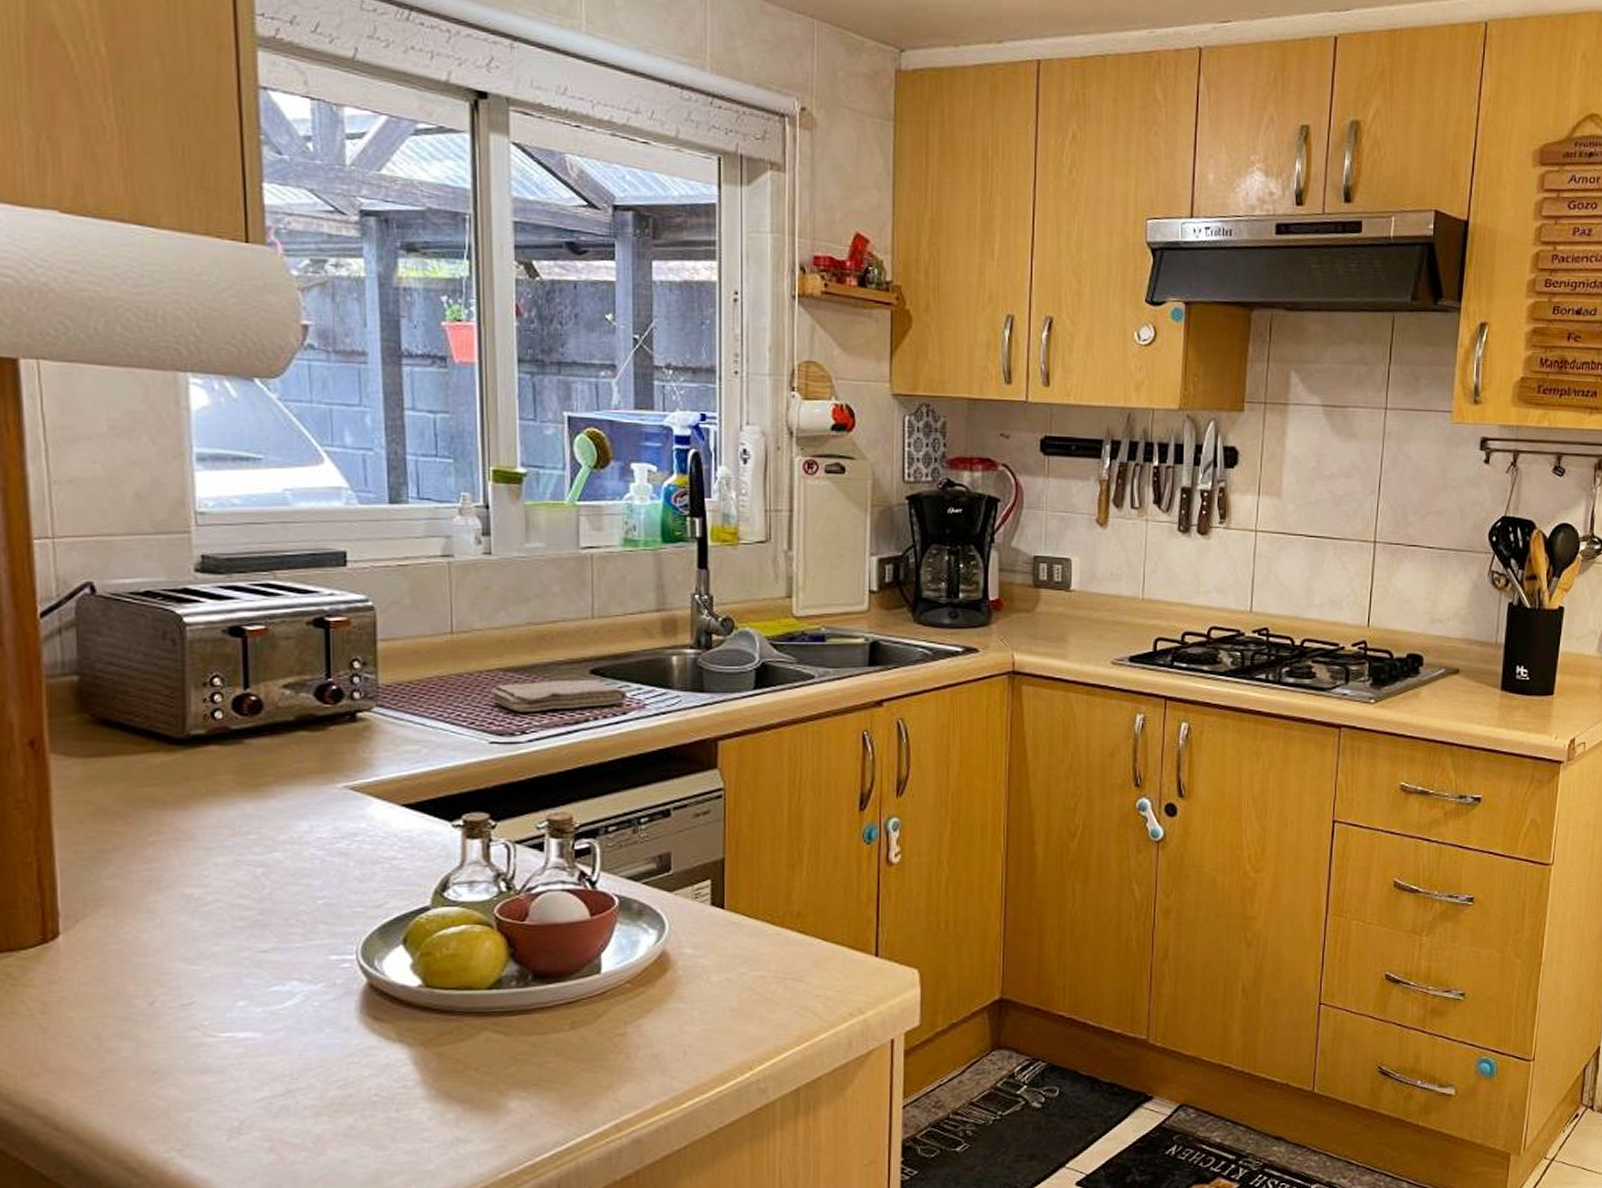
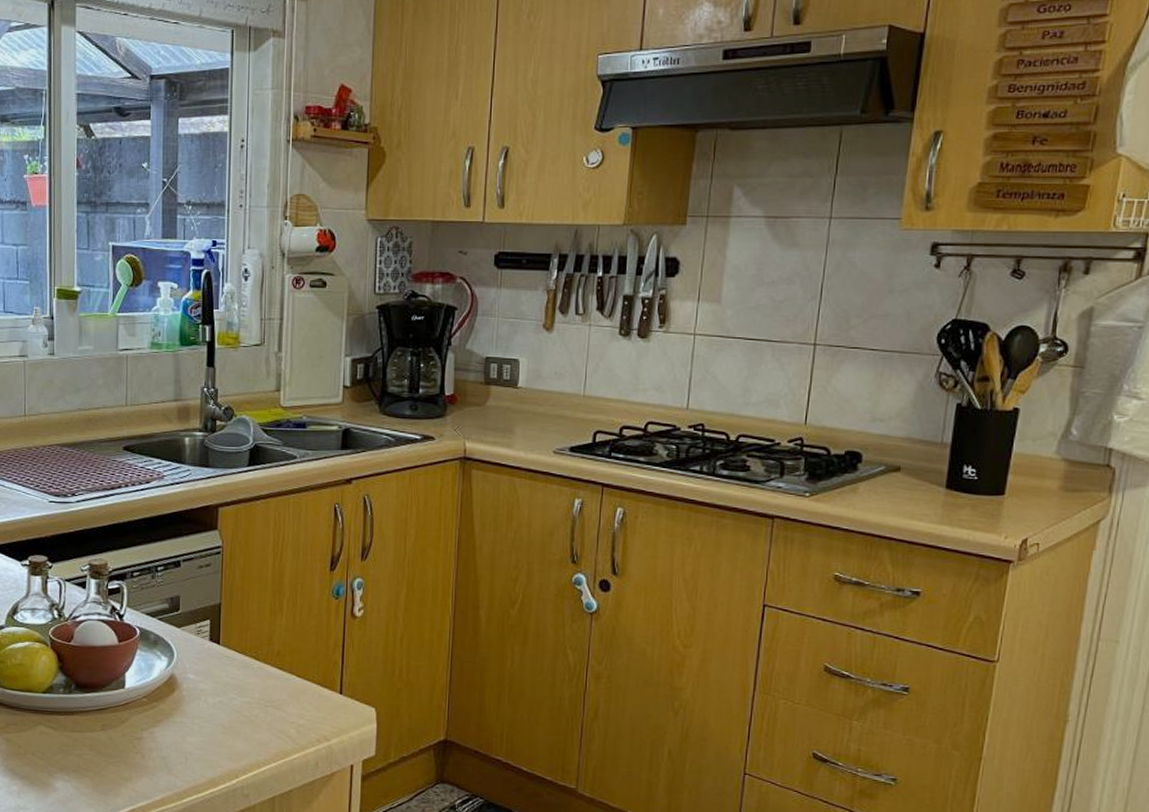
washcloth: present [491,679,627,712] -> none [51,454,151,479]

